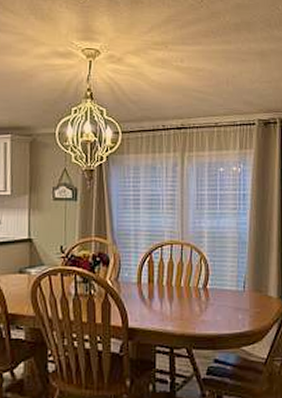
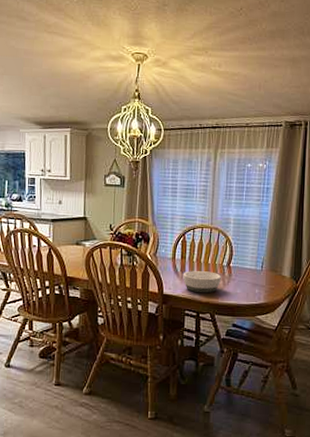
bowl: none [151,296,197,324] -> present [183,271,221,294]

